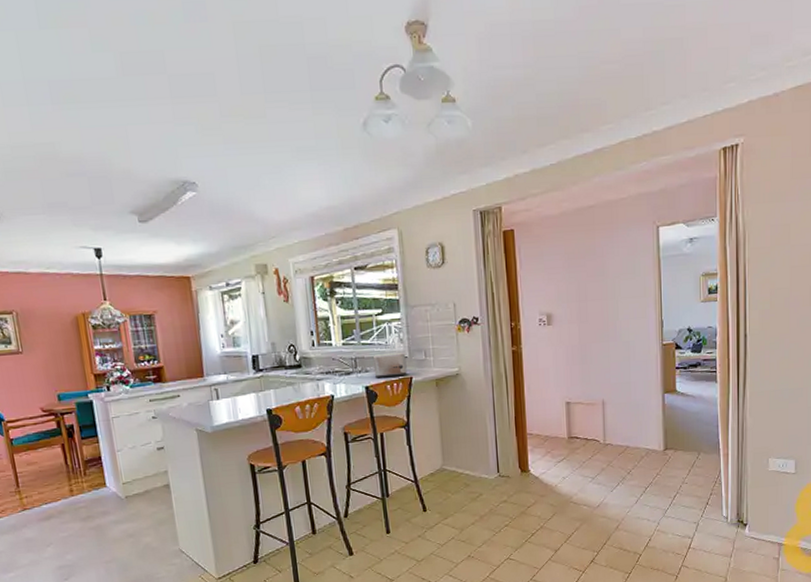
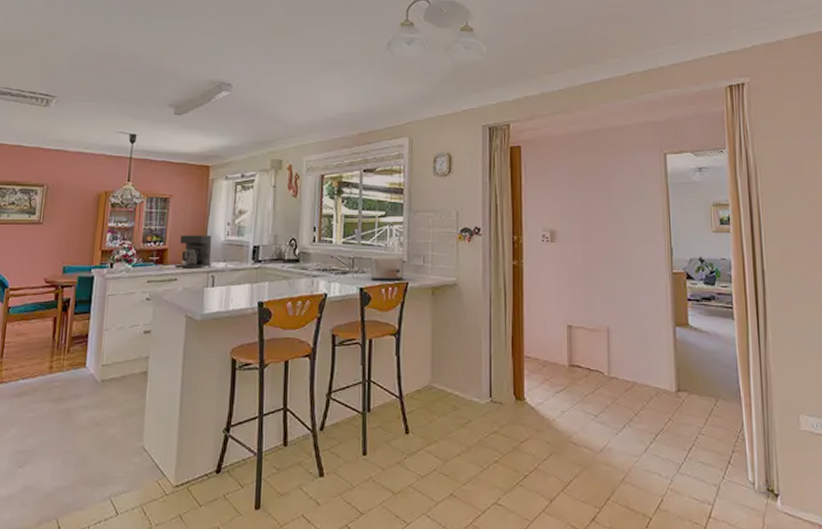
coffee maker: none [173,349,213,385] -> present [175,235,212,269]

